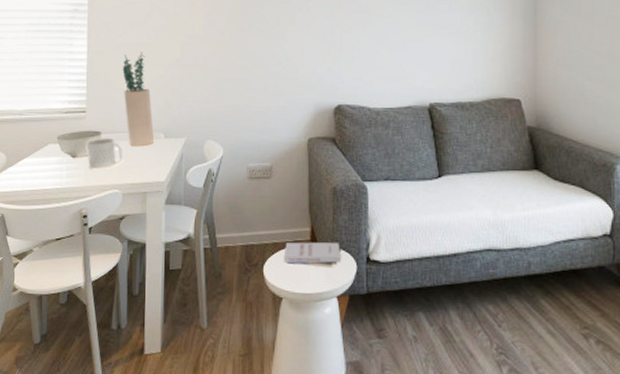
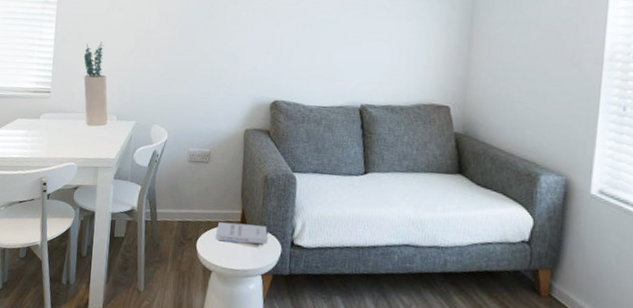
bowl: present [56,130,103,158] -> none [24,108,64,133]
mug: present [86,137,123,170] -> none [49,116,80,144]

